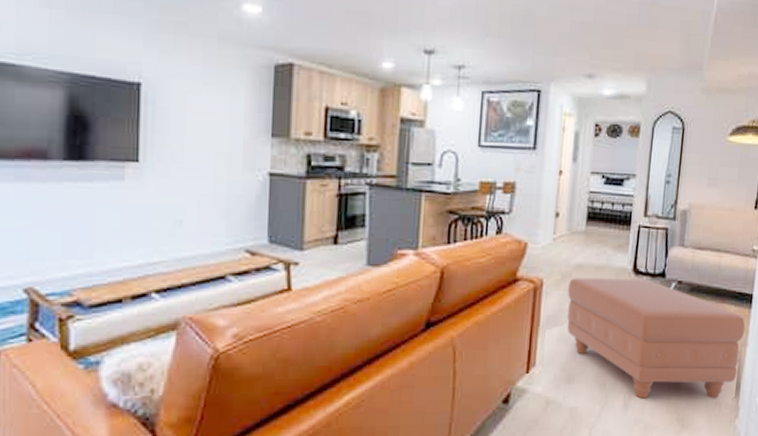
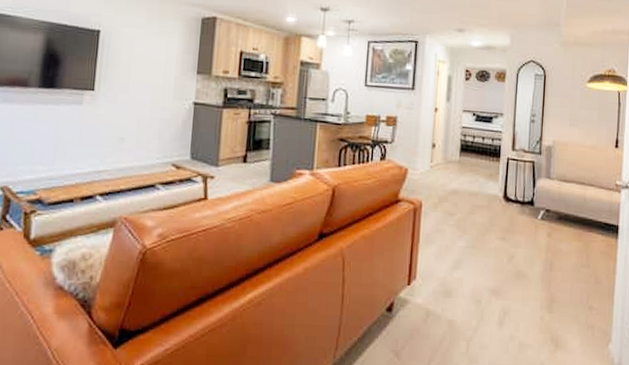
ottoman: present [567,278,746,399] -> none [444,201,613,323]

